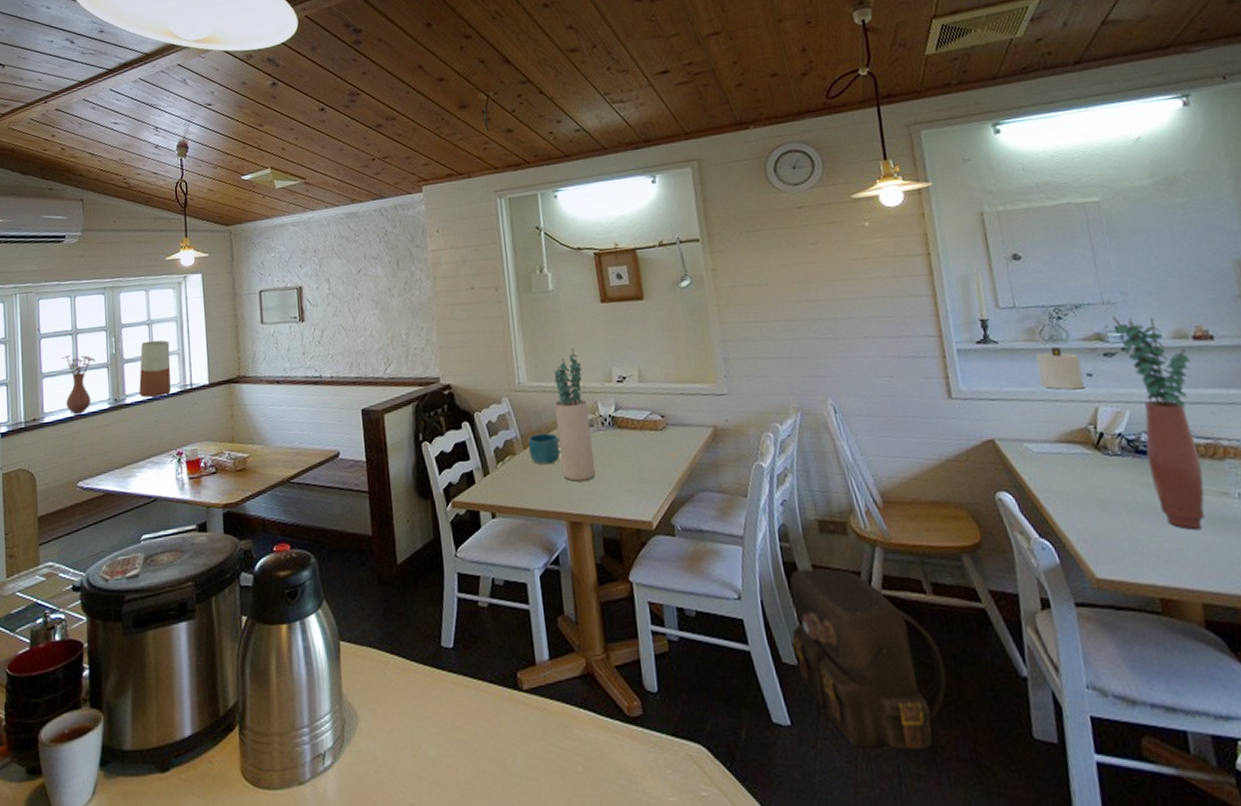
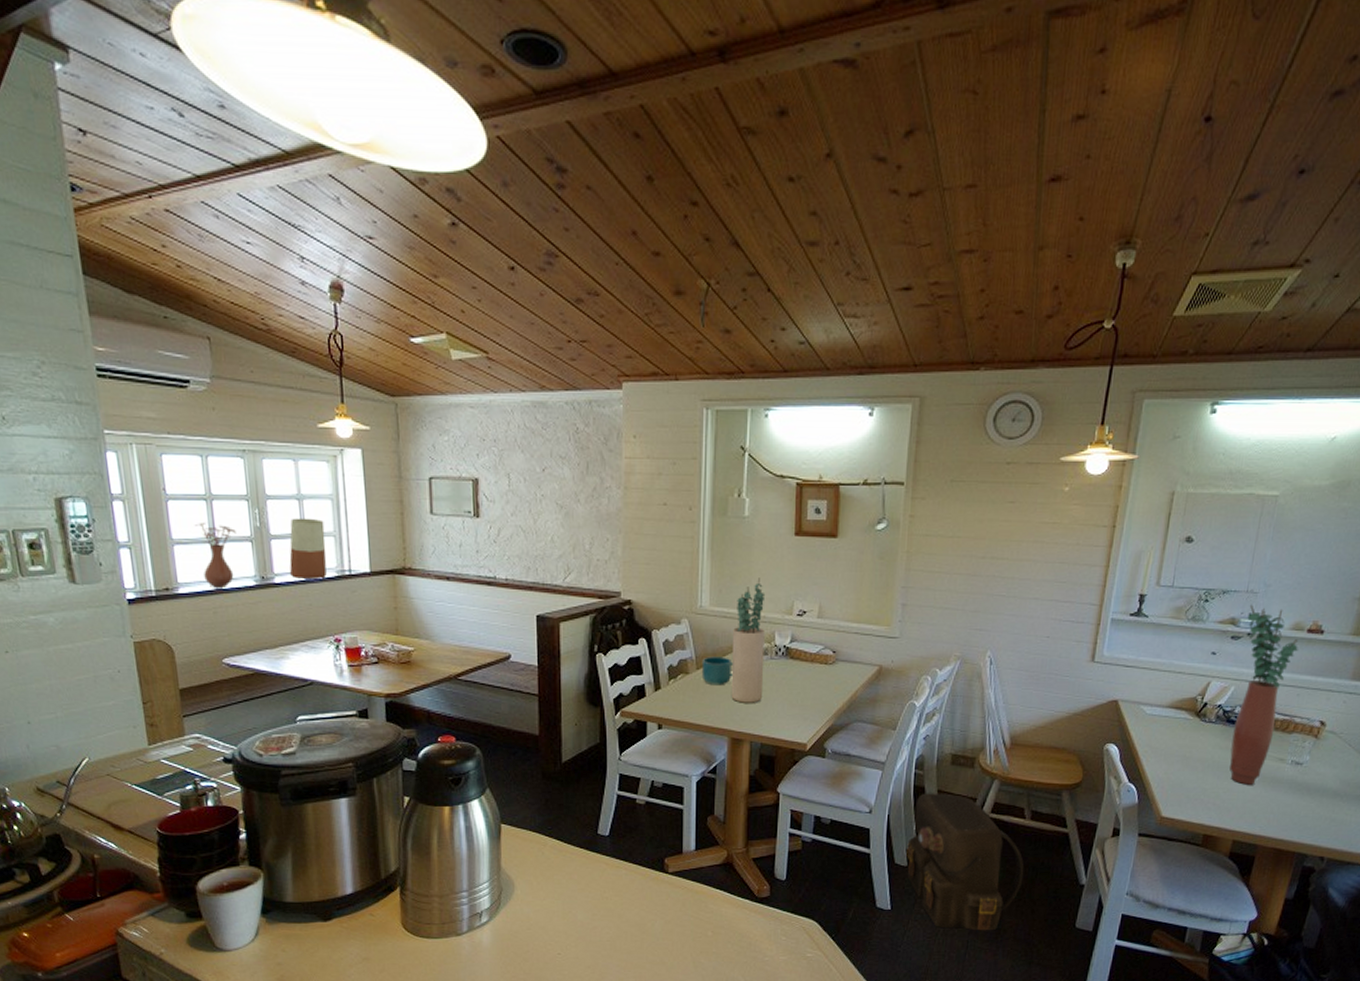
candle: present [1036,346,1085,391] -> none [1171,626,1212,665]

